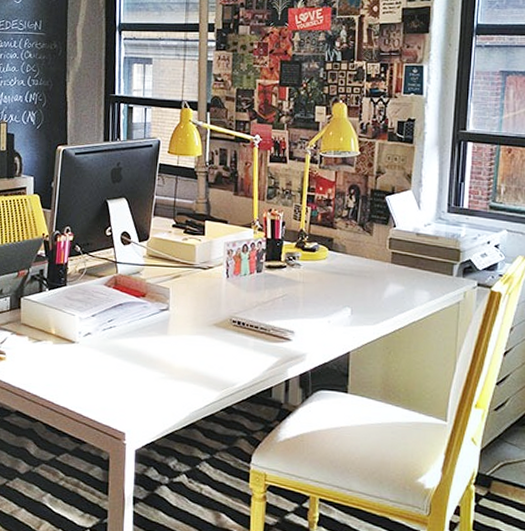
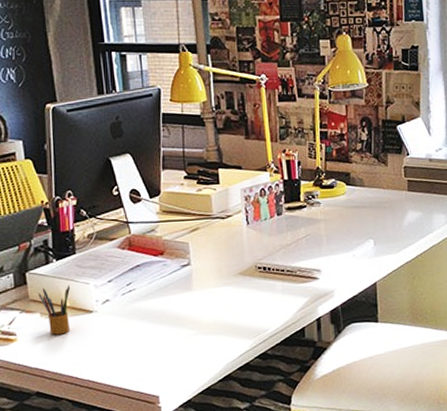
pencil box: none [29,313,57,360] -> present [38,284,70,335]

